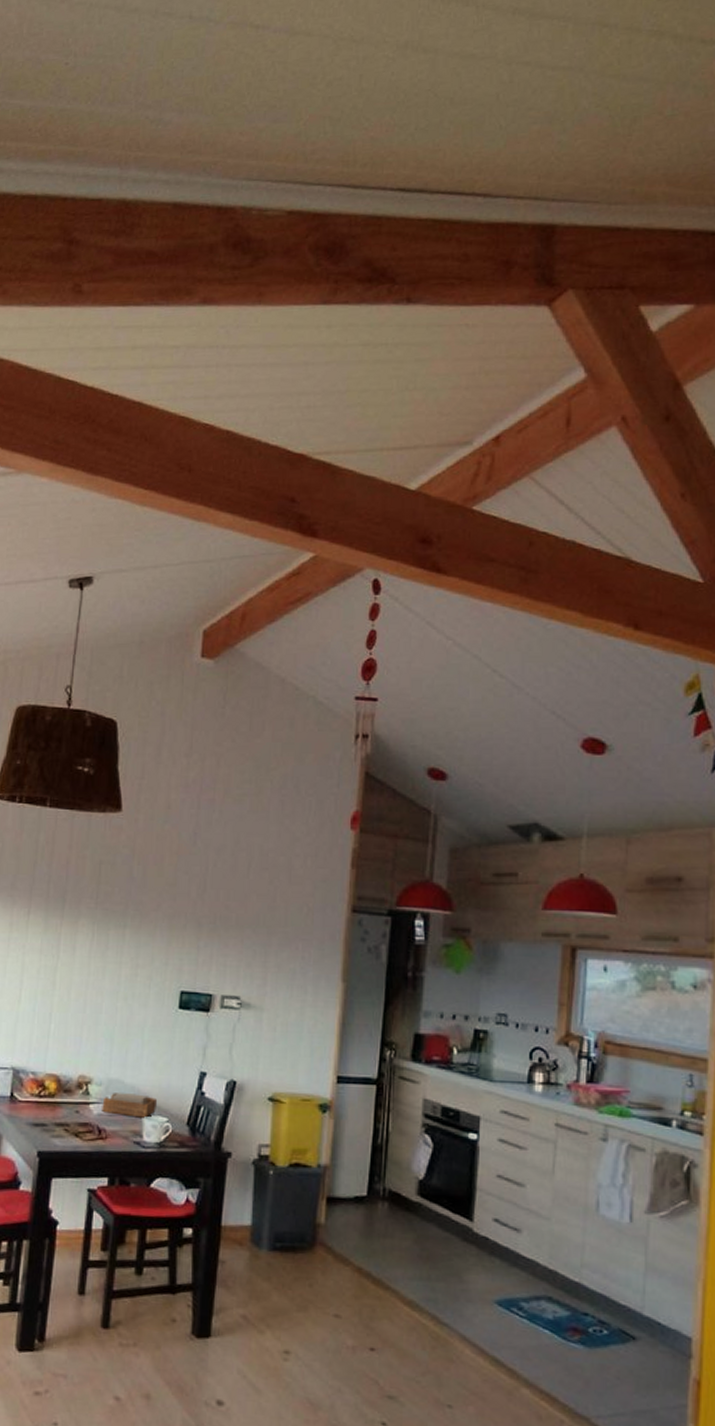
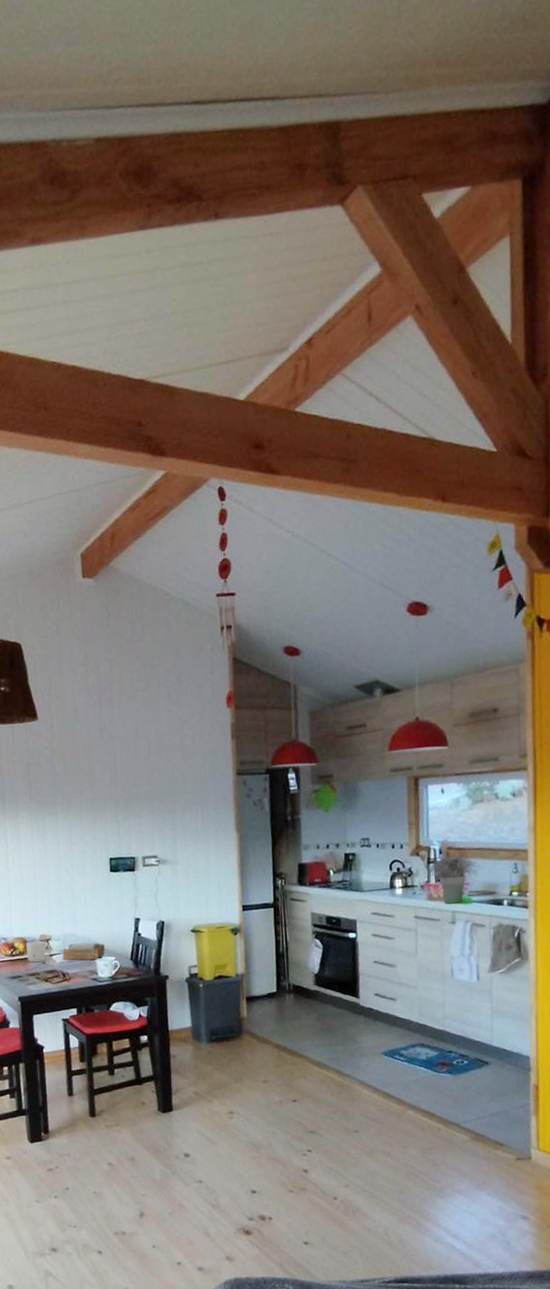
mug: none [57,1081,90,1110] -> present [26,940,52,963]
potted plant: none [572,1051,646,1117] -> present [423,854,481,905]

